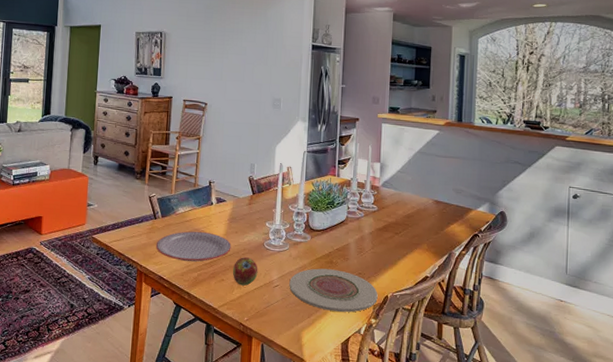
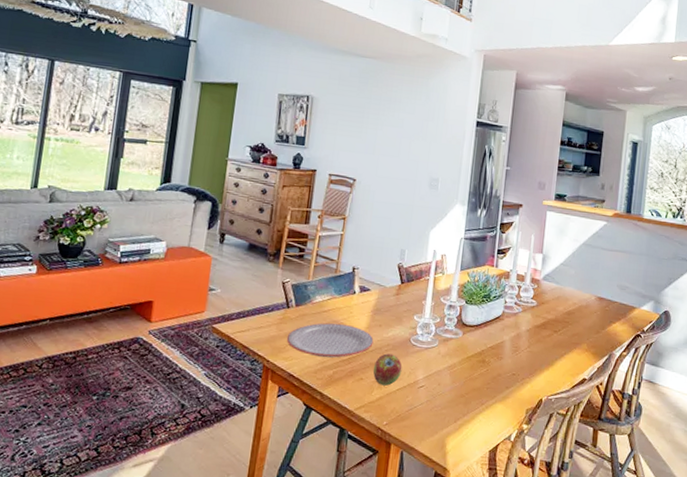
plate: present [289,268,378,312] -> none [435,367,532,417]

